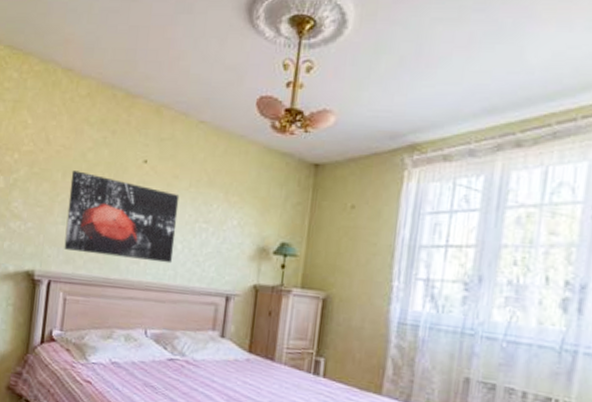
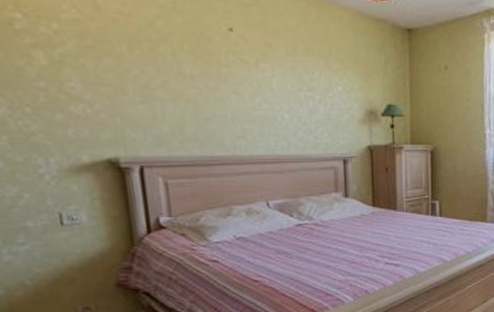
wall art: present [64,170,180,264] -> none [139,42,283,134]

